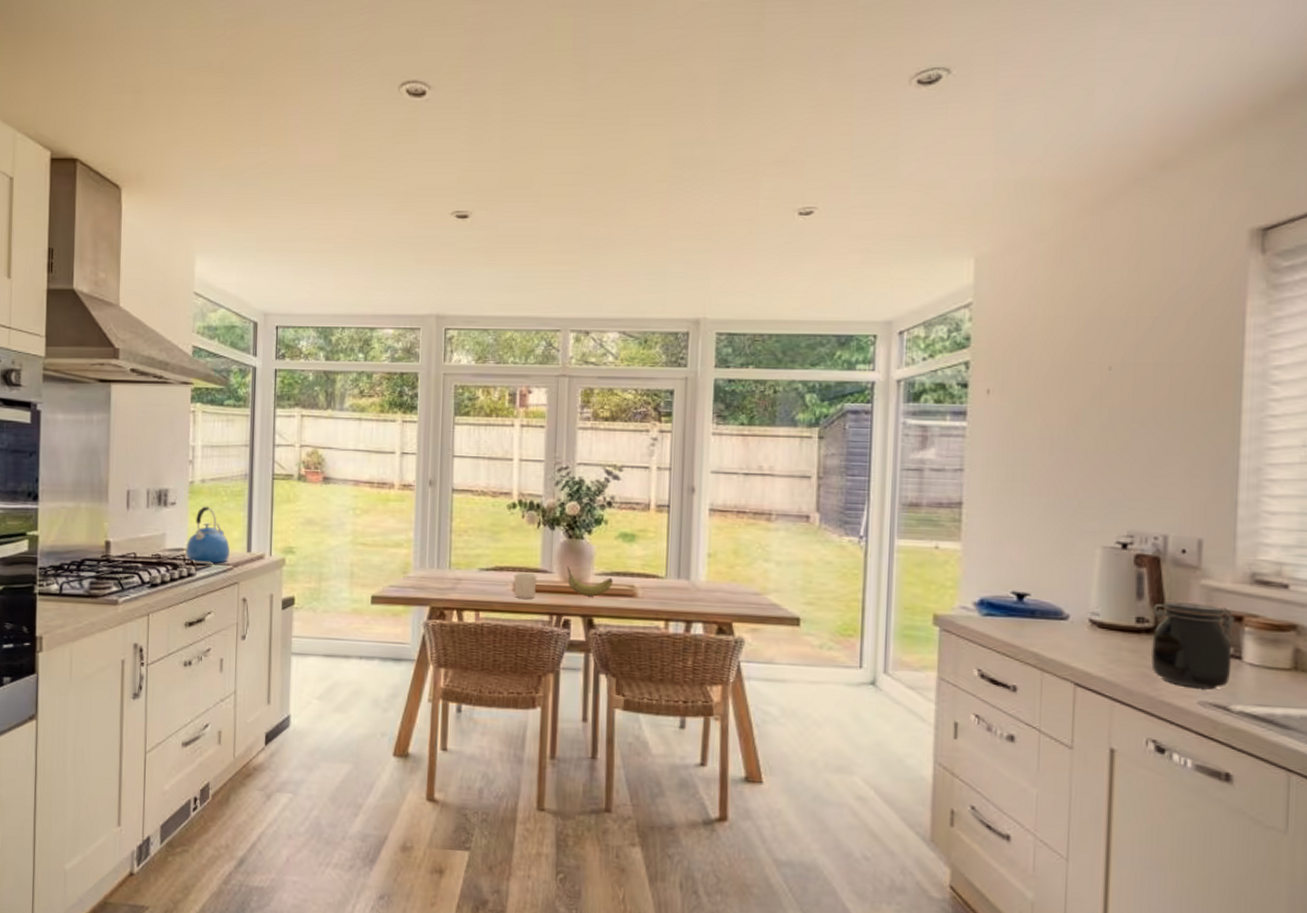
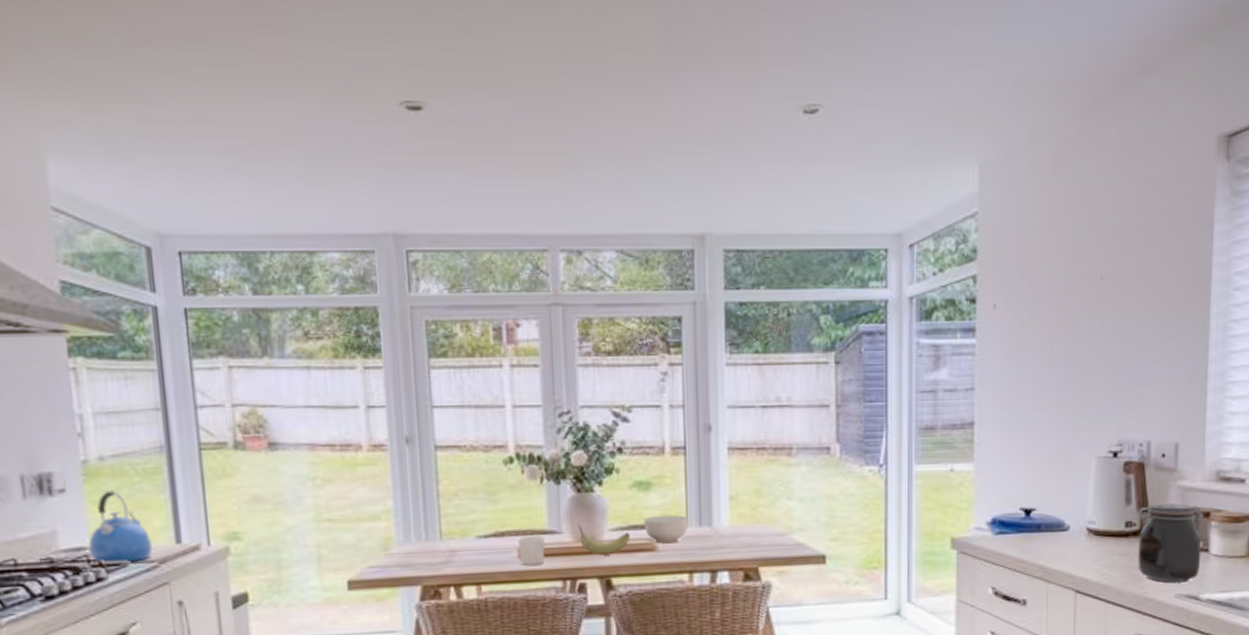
bowl: none [626,565,668,592] -> present [643,515,689,544]

